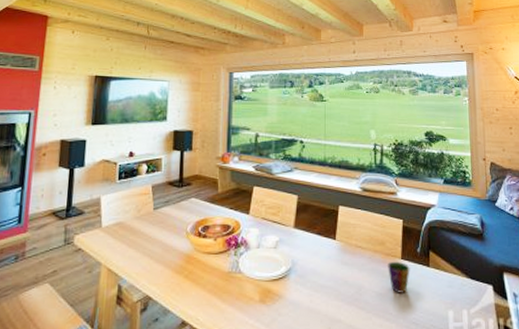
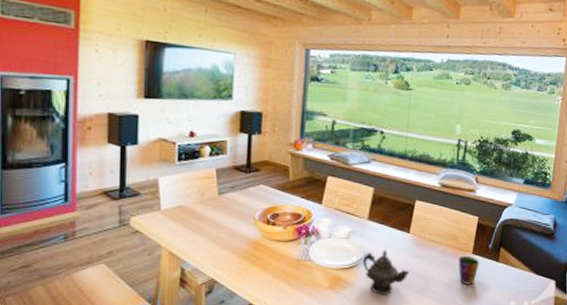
teapot: none [292,258,340,308] -> present [363,249,410,295]

